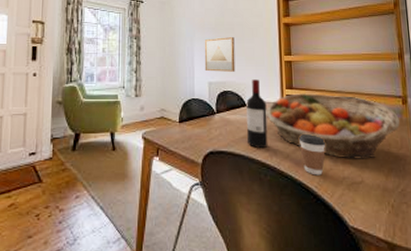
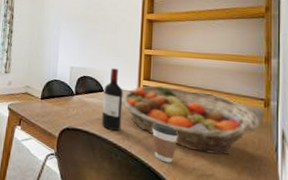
wall art: present [204,37,236,72] -> none [68,28,98,60]

